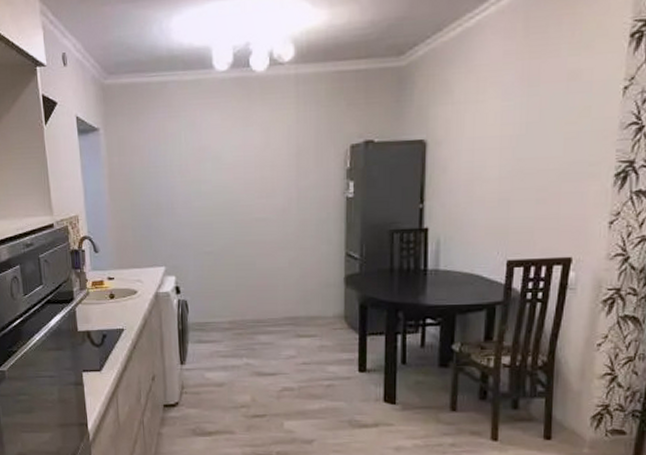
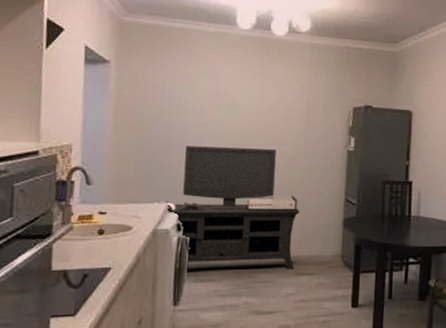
media console: none [153,202,296,331] -> present [154,146,301,269]

